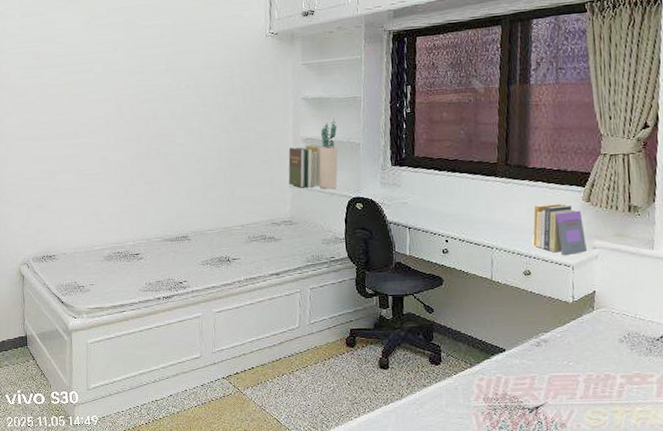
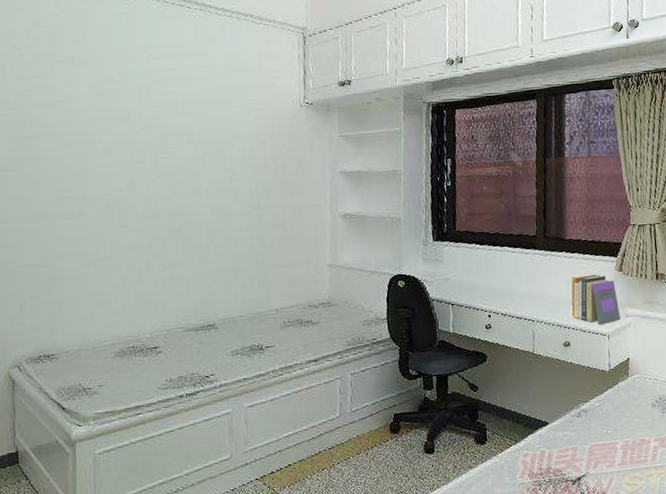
books: present [288,145,322,188] -> none [326,221,362,267]
vase: present [318,118,338,190] -> none [358,193,379,268]

